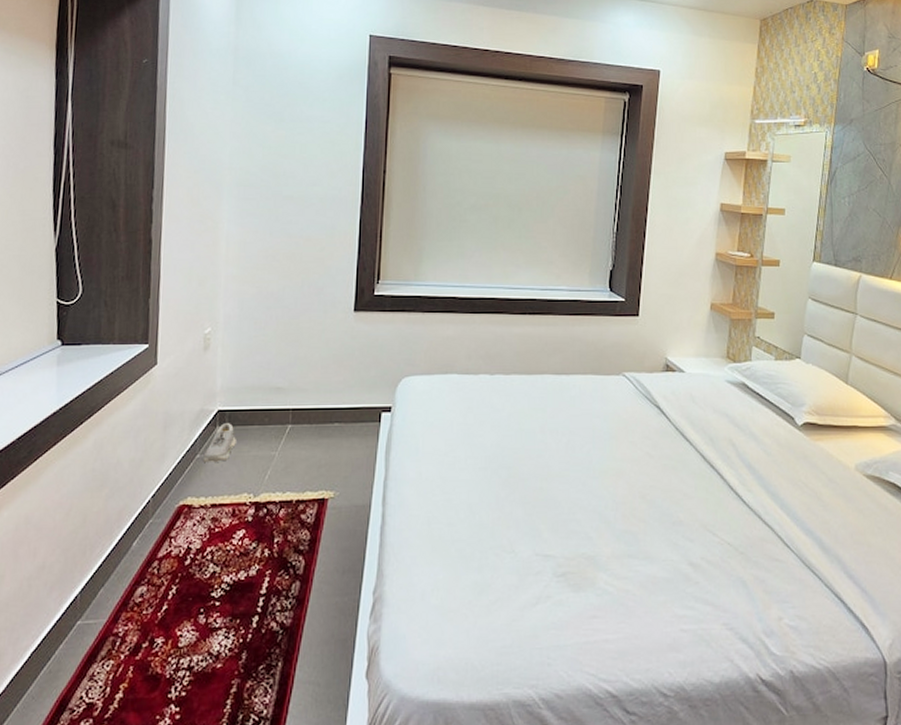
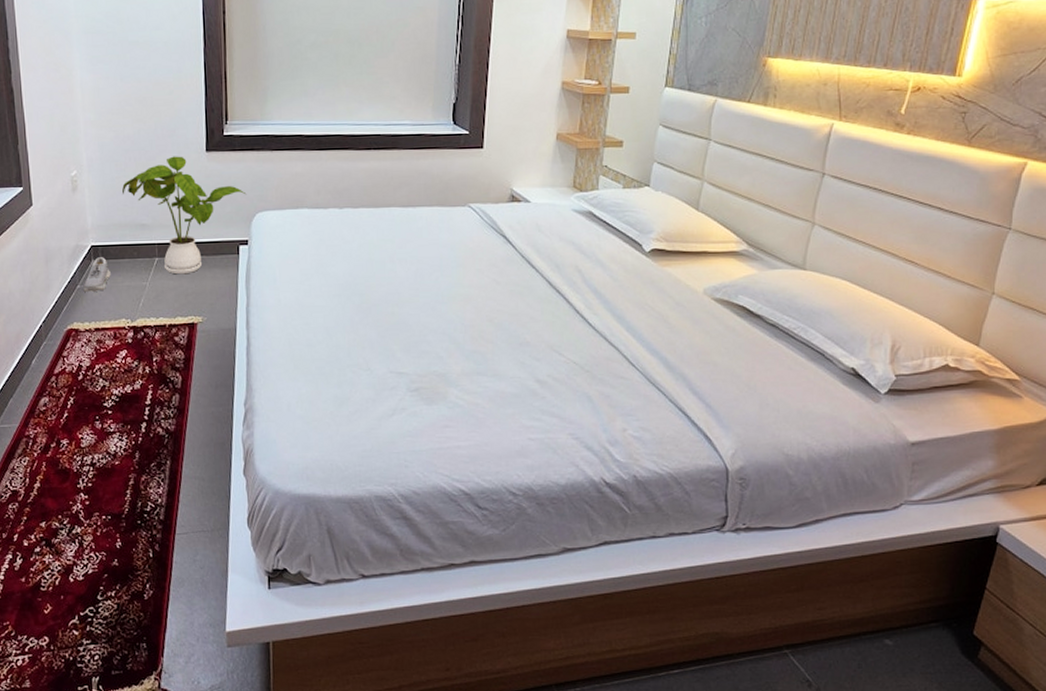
house plant: none [259,315,394,444] -> present [122,156,247,275]

